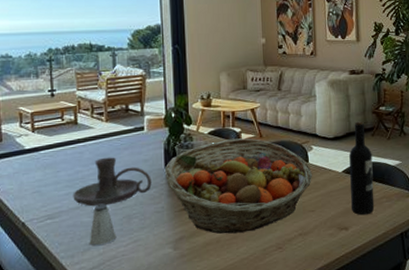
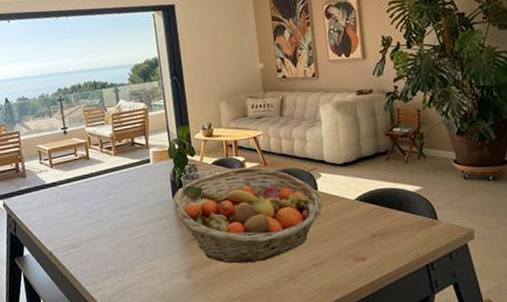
candle holder: present [73,157,152,207] -> none [90,189,162,237]
saltshaker: present [89,204,117,245] -> none [108,234,133,273]
wine bottle: present [349,121,375,216] -> none [362,145,394,246]

